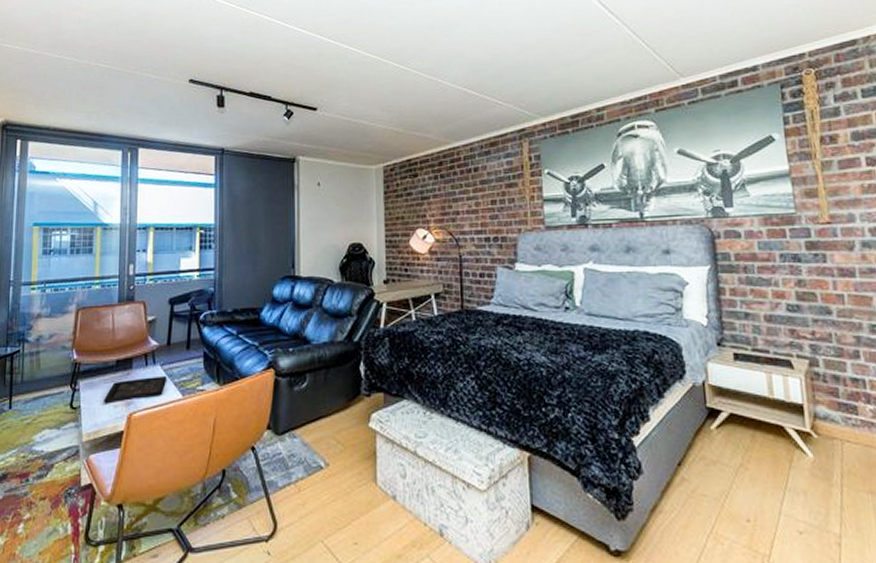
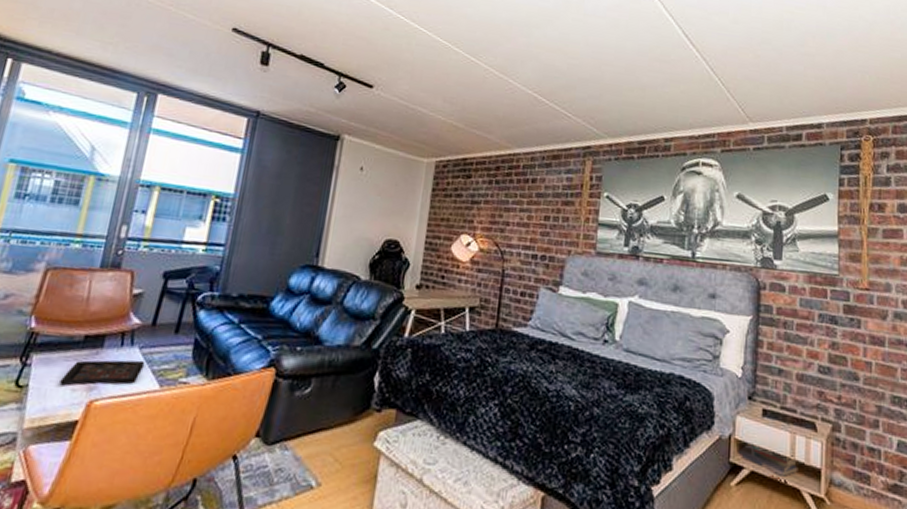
books: none [713,387,779,415] -> present [738,443,798,477]

